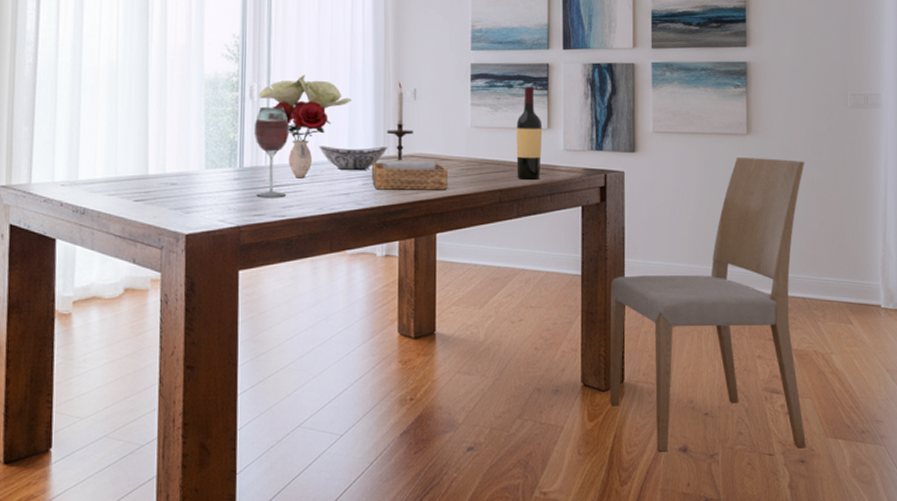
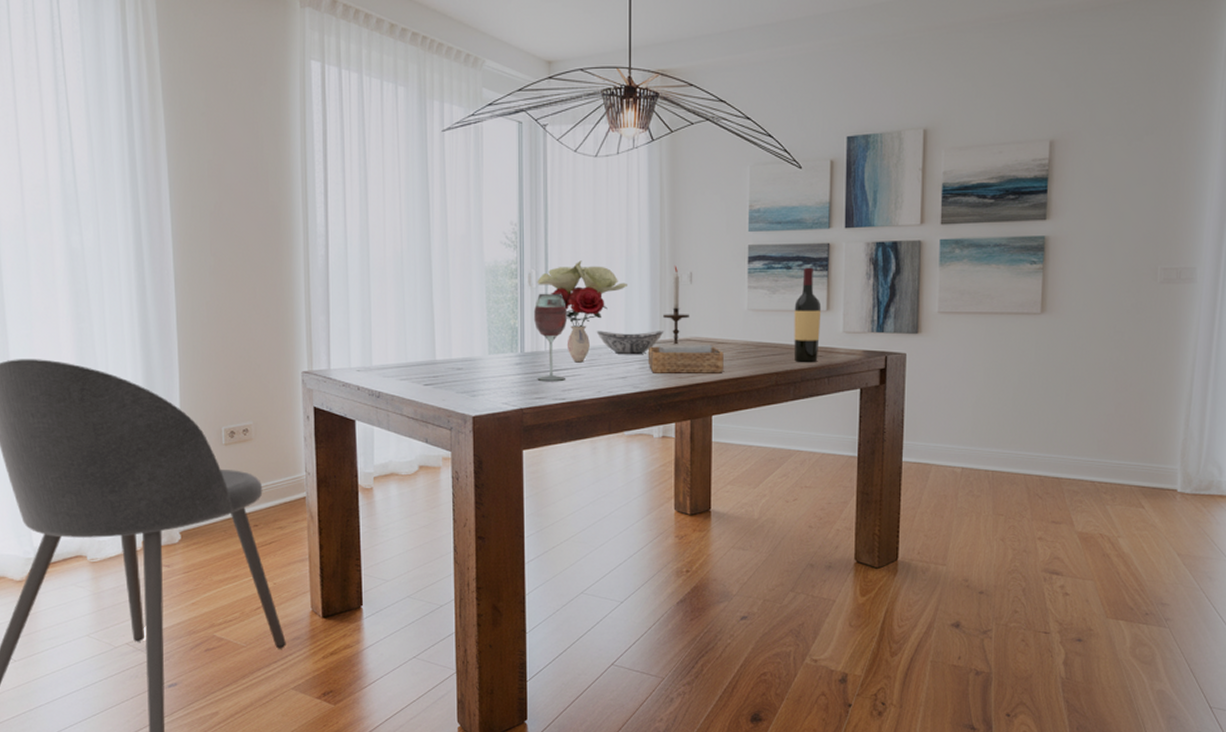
dining chair: present [610,158,806,452] -> none [883,338,1104,628]

